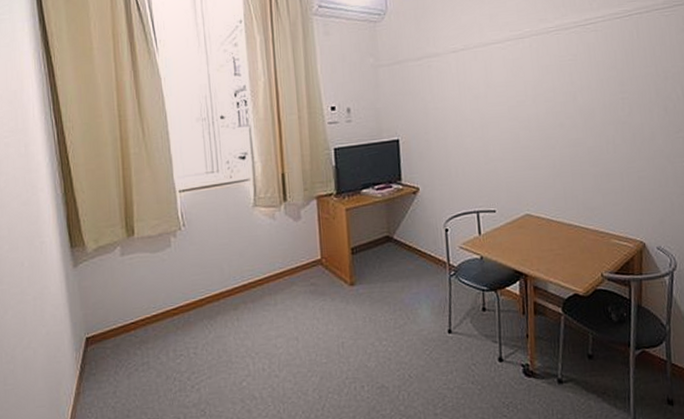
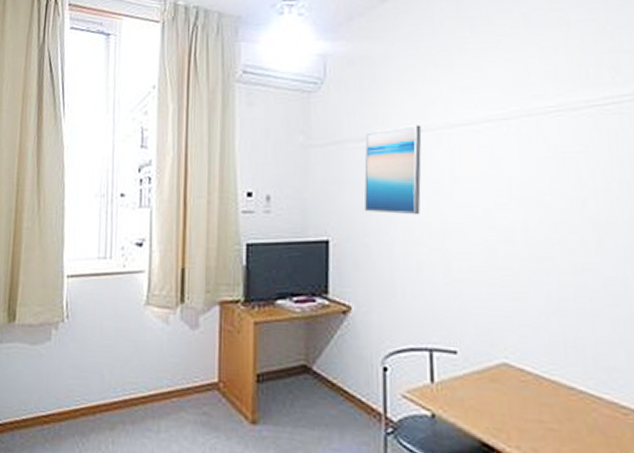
wall art: none [421,45,465,115] -> present [364,125,422,215]

